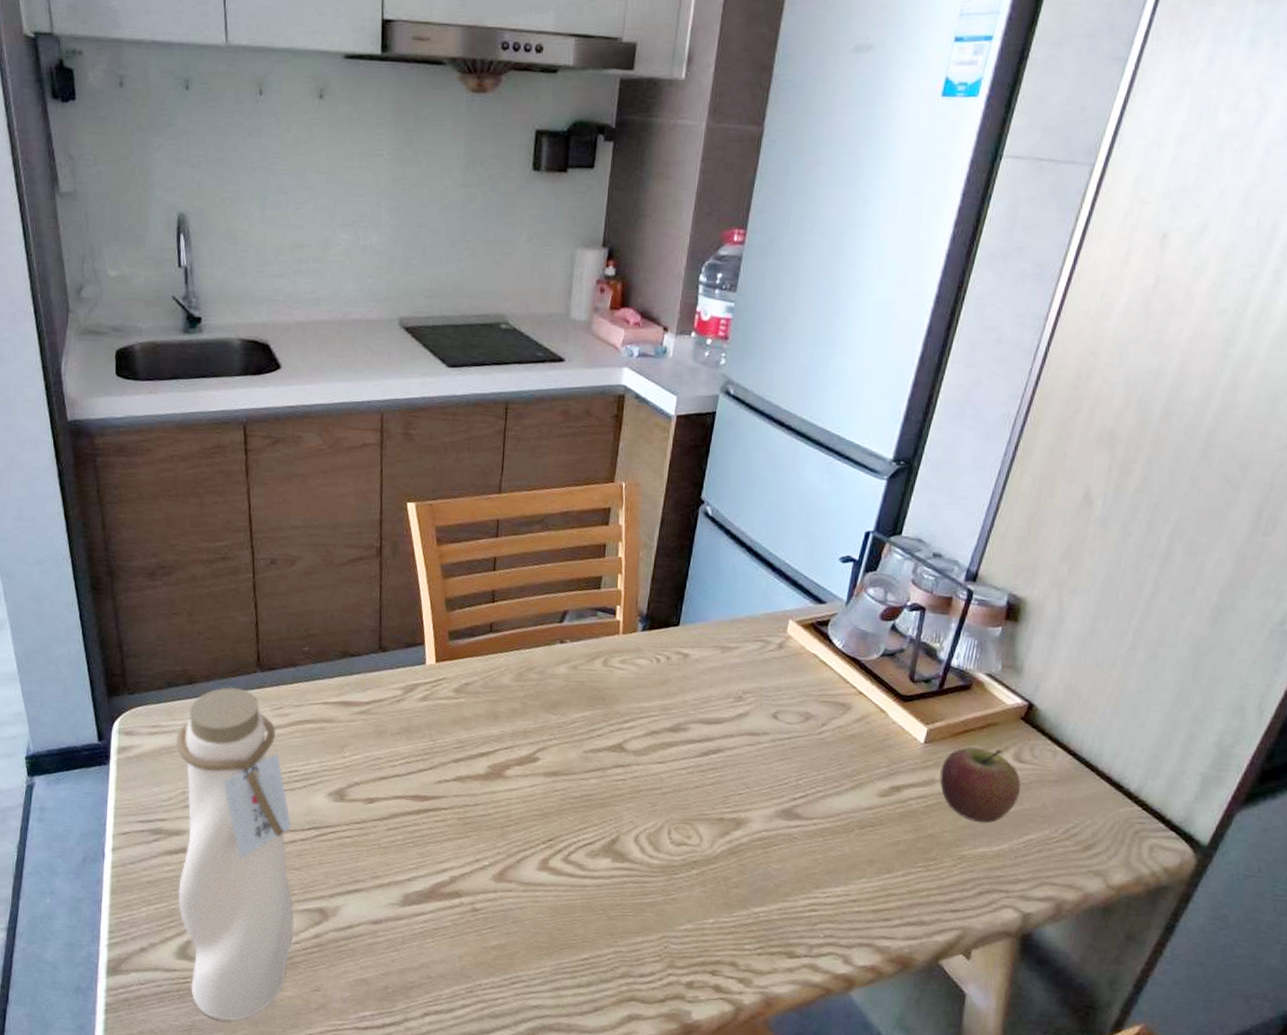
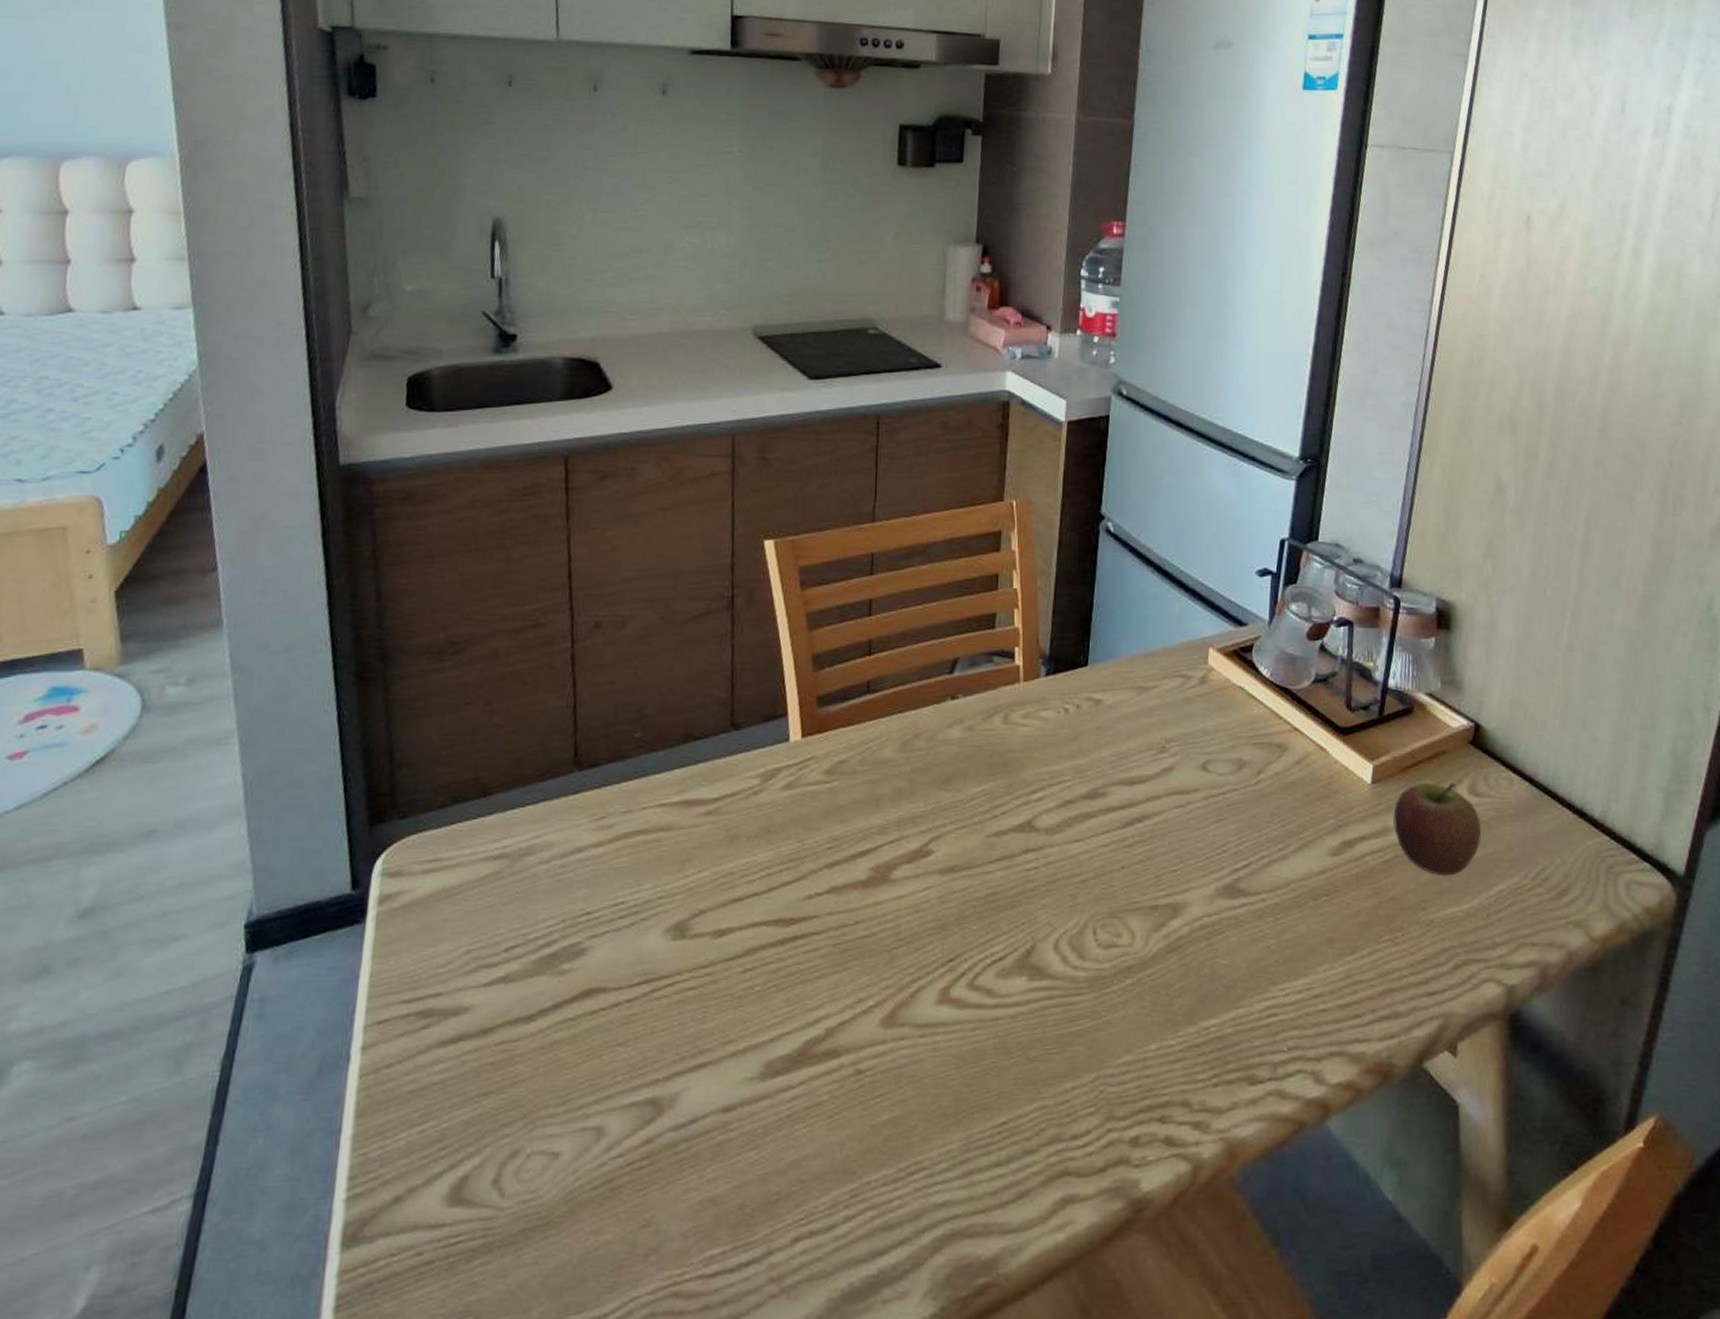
water bottle: present [176,687,295,1021] -> none [453,795,617,1296]

